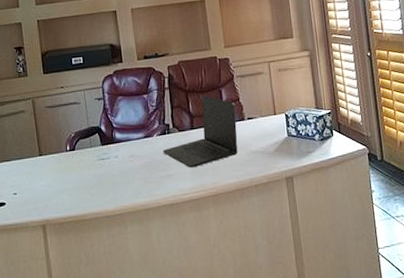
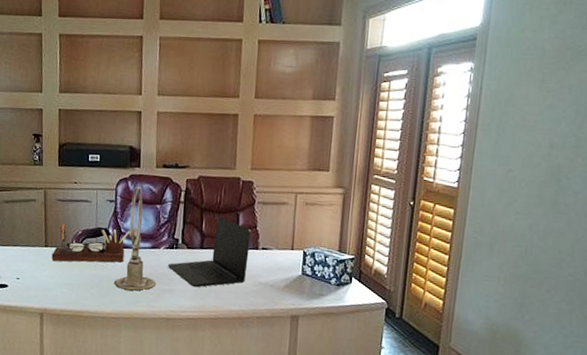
desk organizer: none [47,125,122,169] -> present [51,223,130,263]
sundial: none [114,80,154,184] -> present [114,186,156,291]

